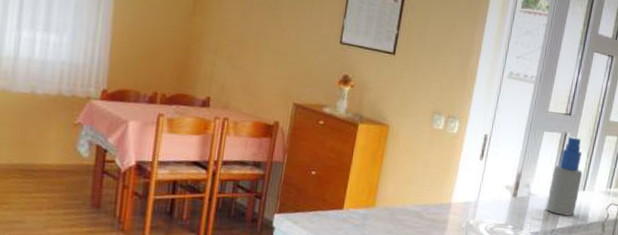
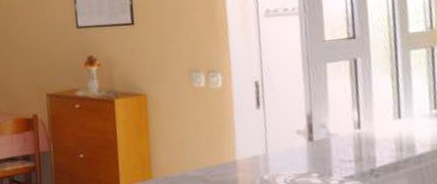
spray bottle: present [546,136,583,216] -> none [351,60,396,152]

